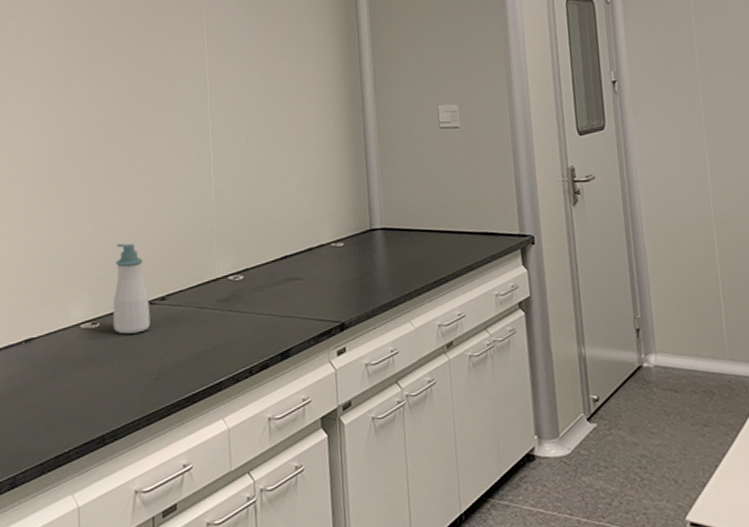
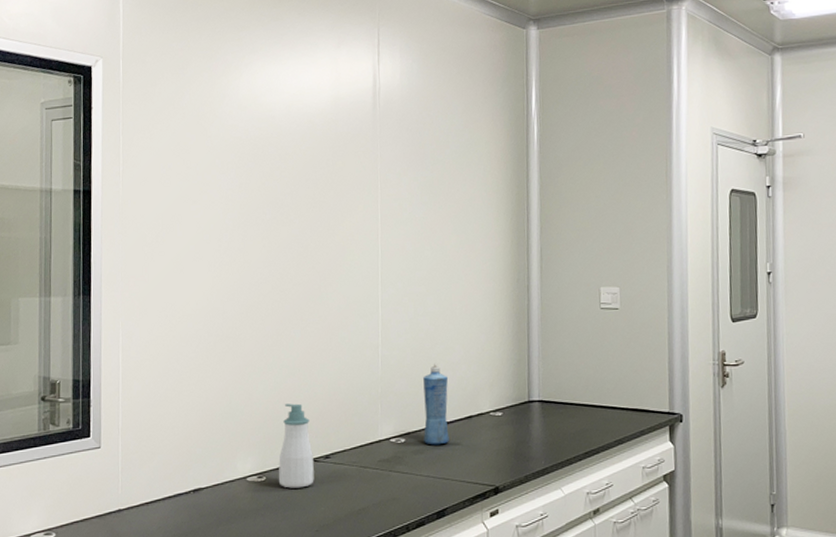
squeeze bottle: none [259,193,290,281] -> present [423,362,449,445]

